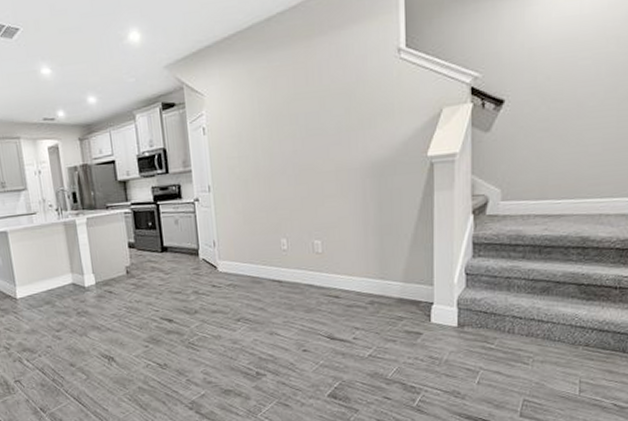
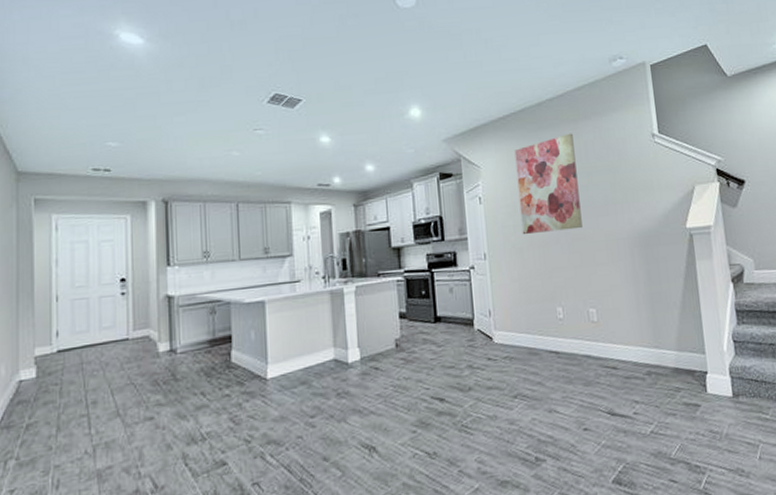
wall art: none [240,52,312,167] -> present [514,133,583,235]

